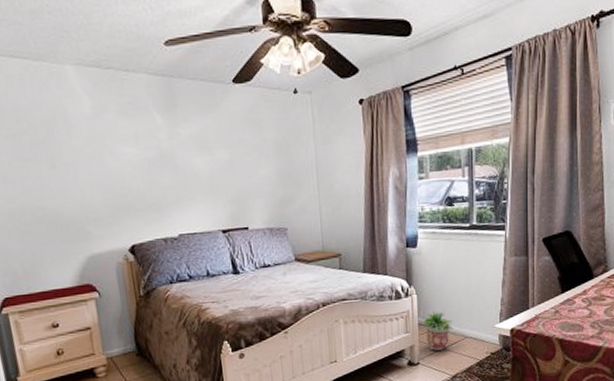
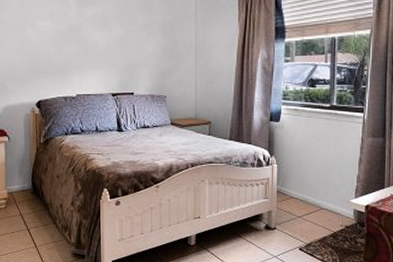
potted plant: present [422,311,454,351] -> none [280,181,310,218]

